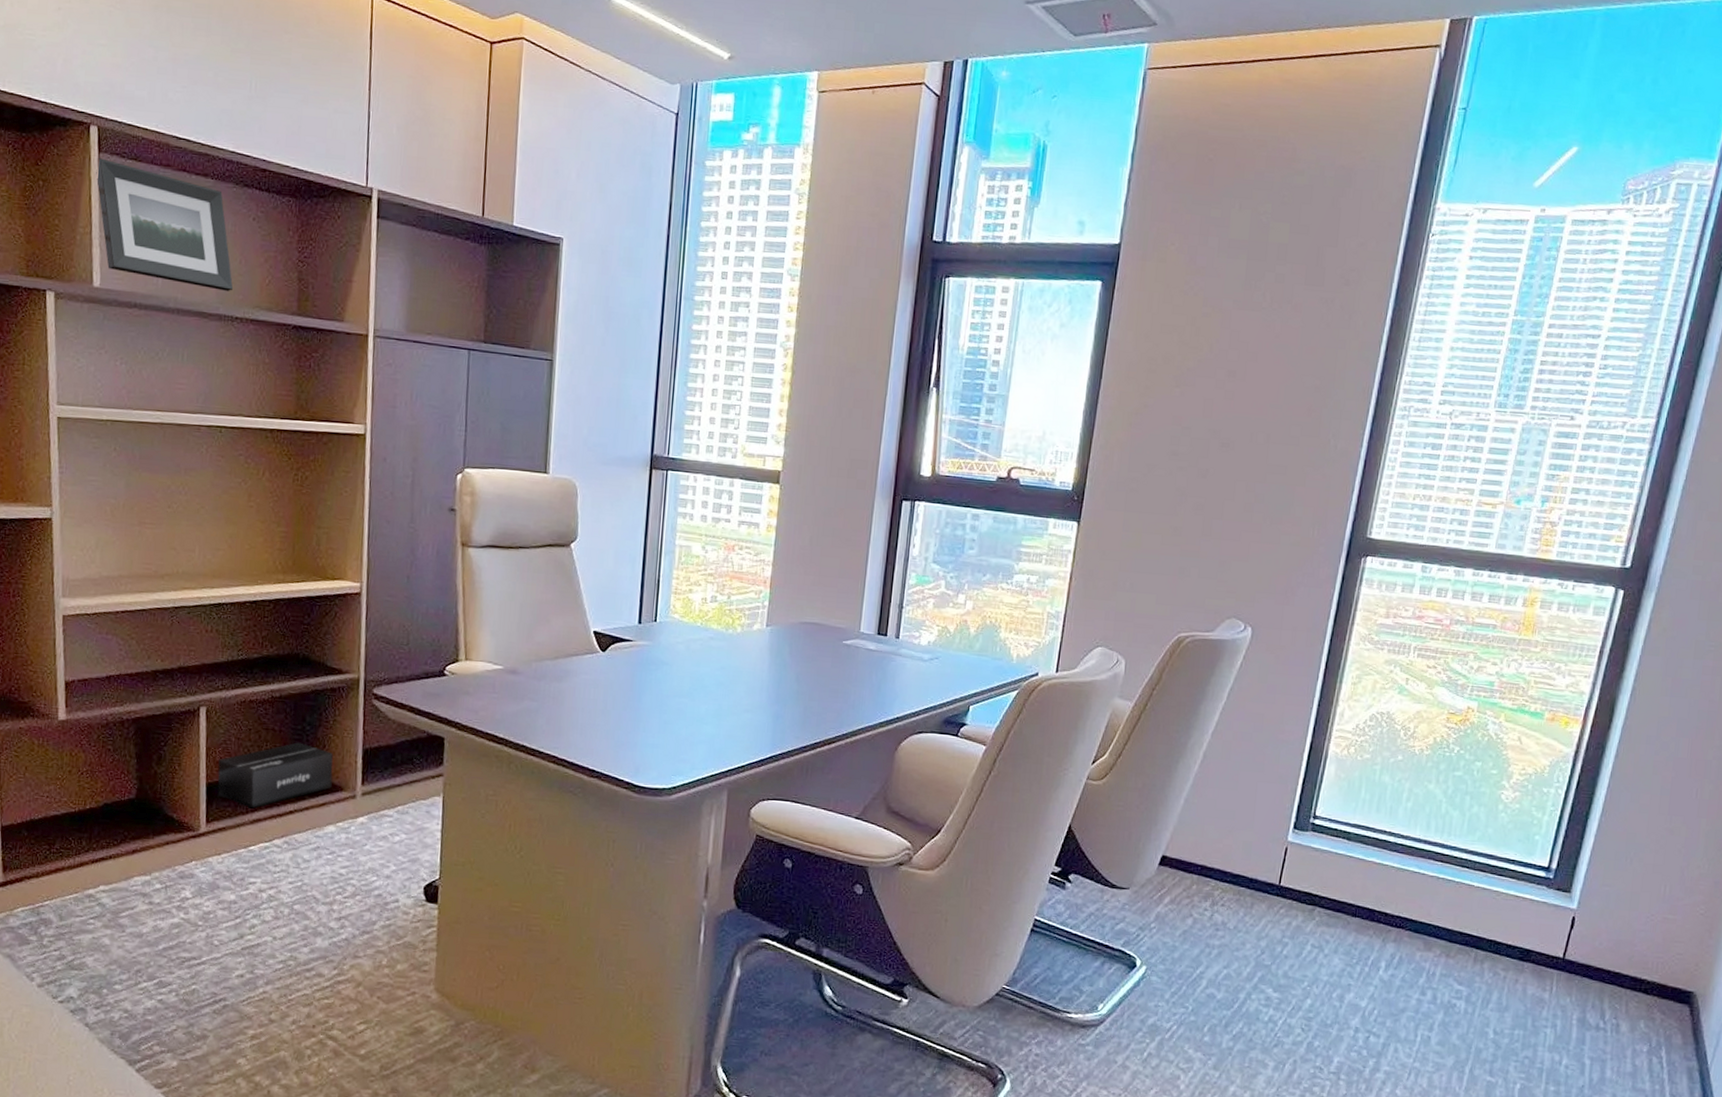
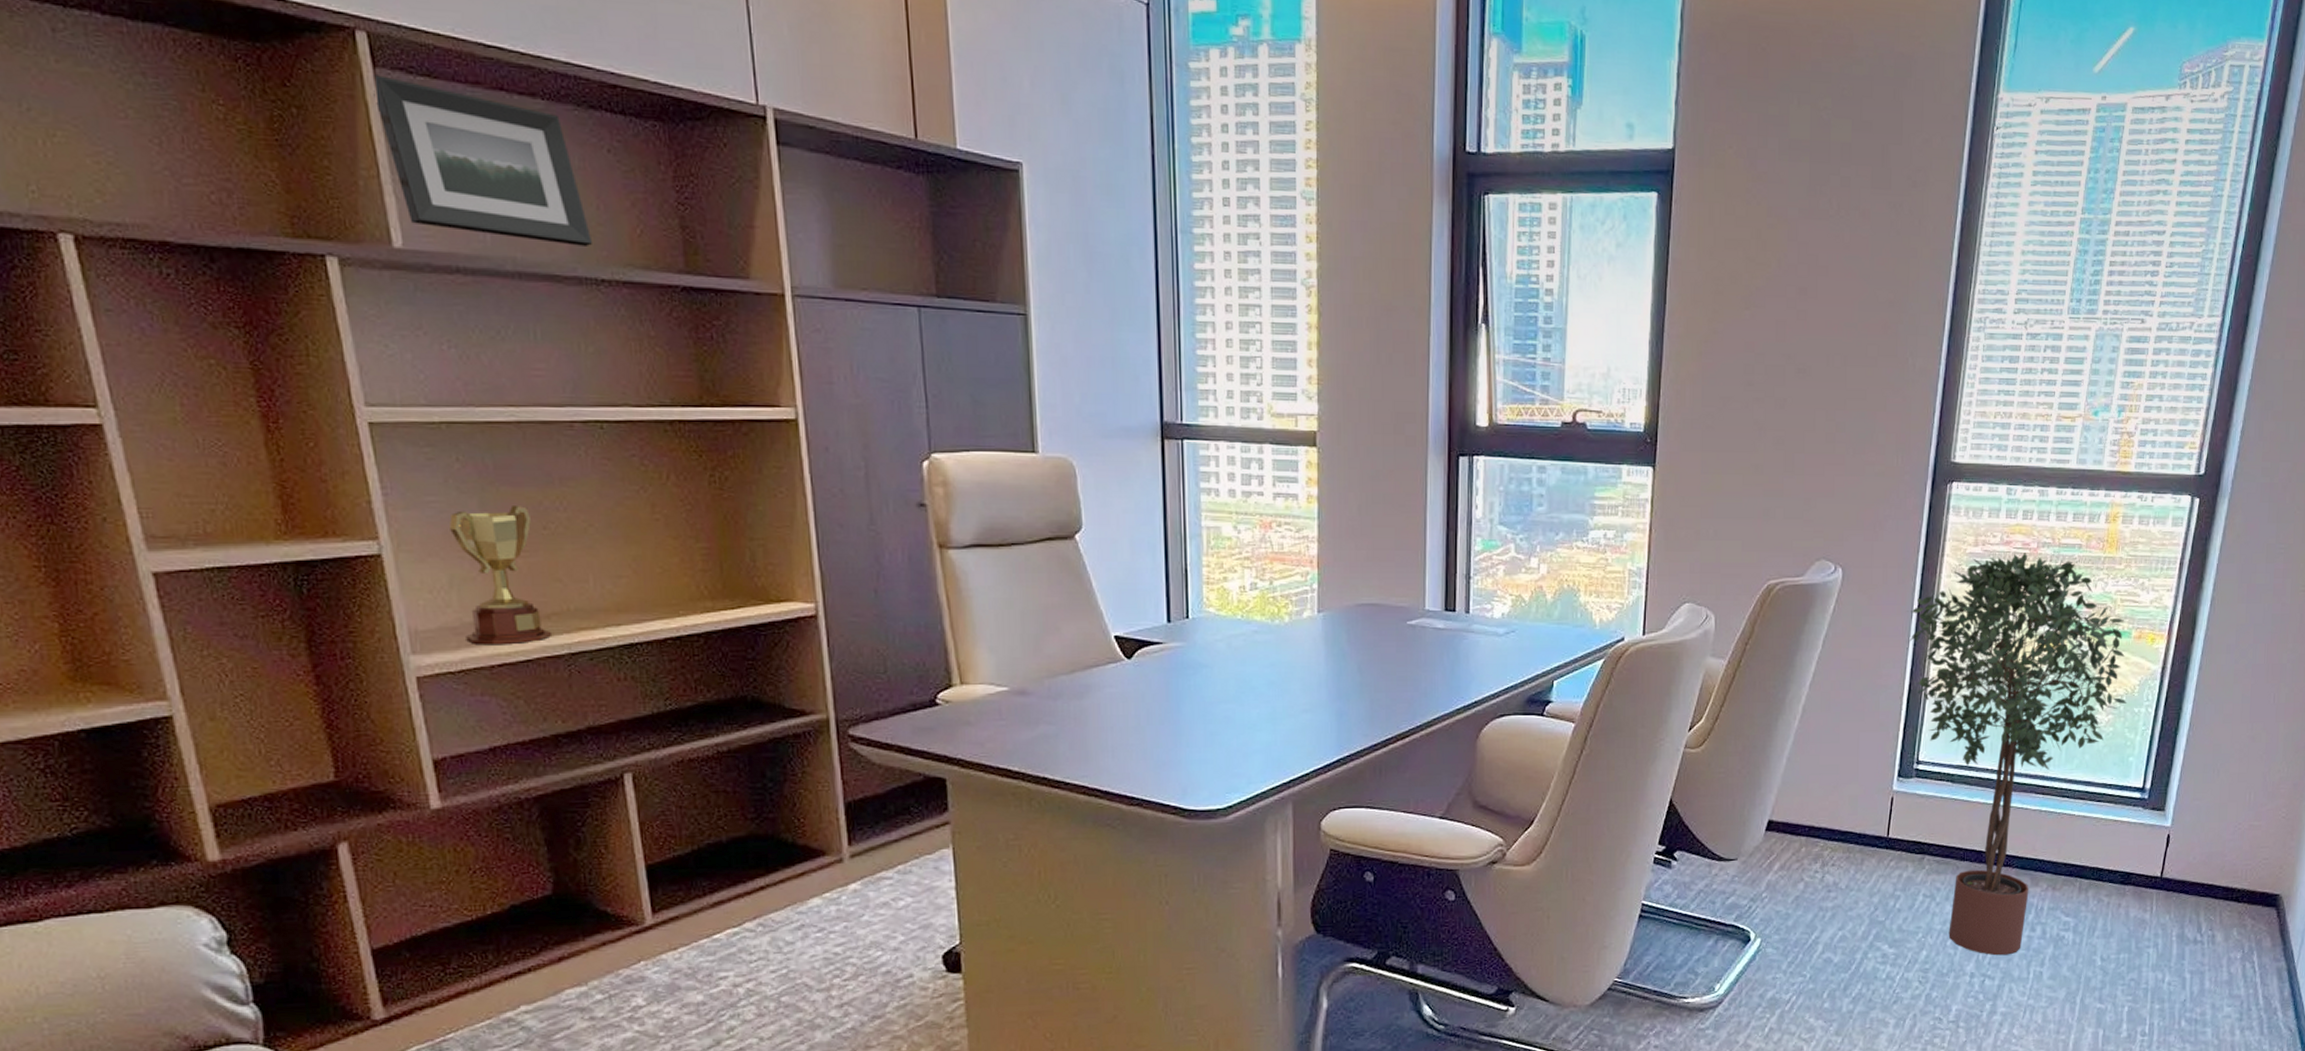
trophy: none [101,488,163,596] -> present [449,506,551,645]
box: present [217,742,333,809] -> none [658,803,810,889]
potted tree: none [1314,628,1537,1015] -> present [1908,553,2127,955]

